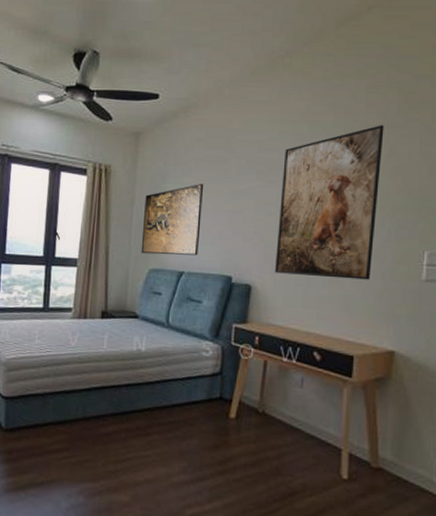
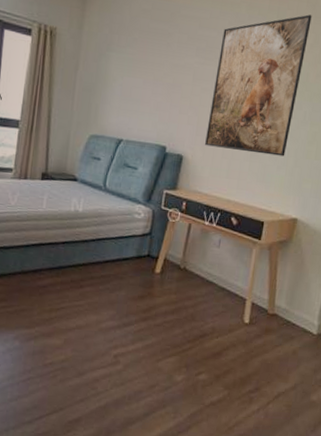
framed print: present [141,184,203,256] -> none [82,55,146,125]

